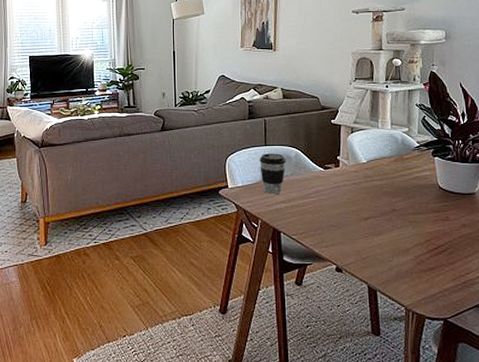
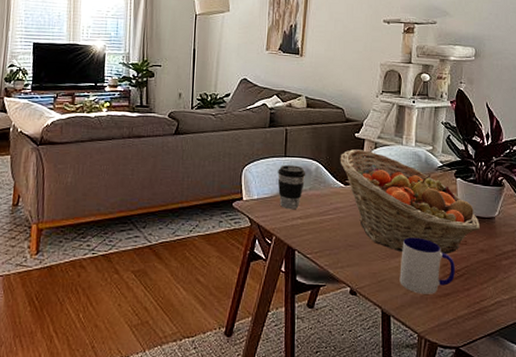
fruit basket: none [318,135,461,230] -> present [340,149,480,254]
mug: none [383,216,438,269] -> present [399,237,455,294]

